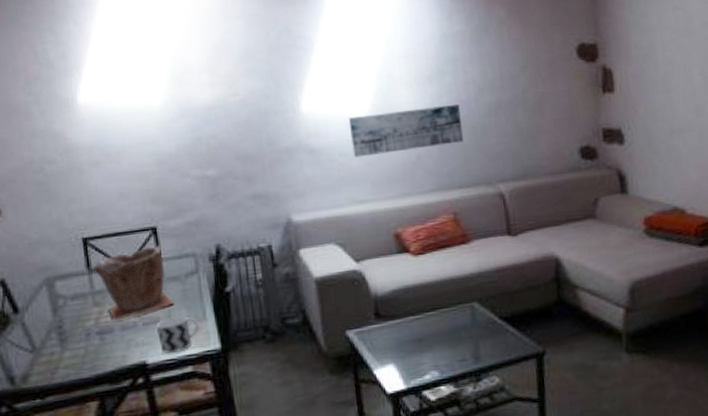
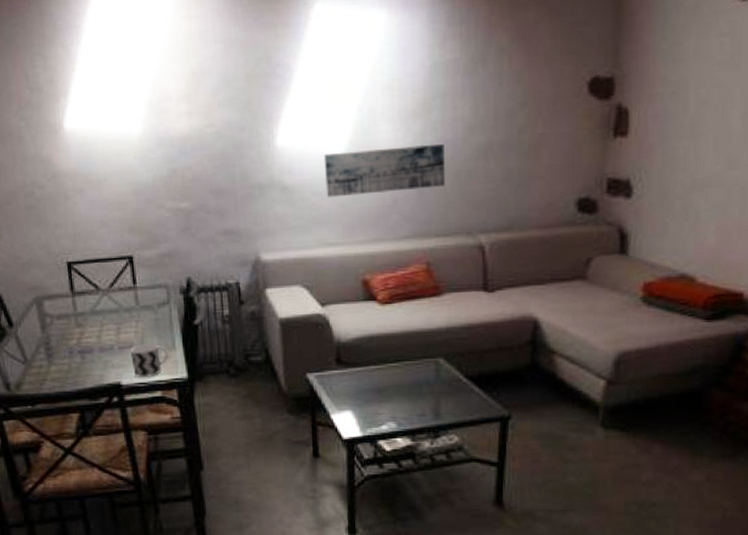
plant pot: present [93,245,174,320] -> none [76,274,147,342]

